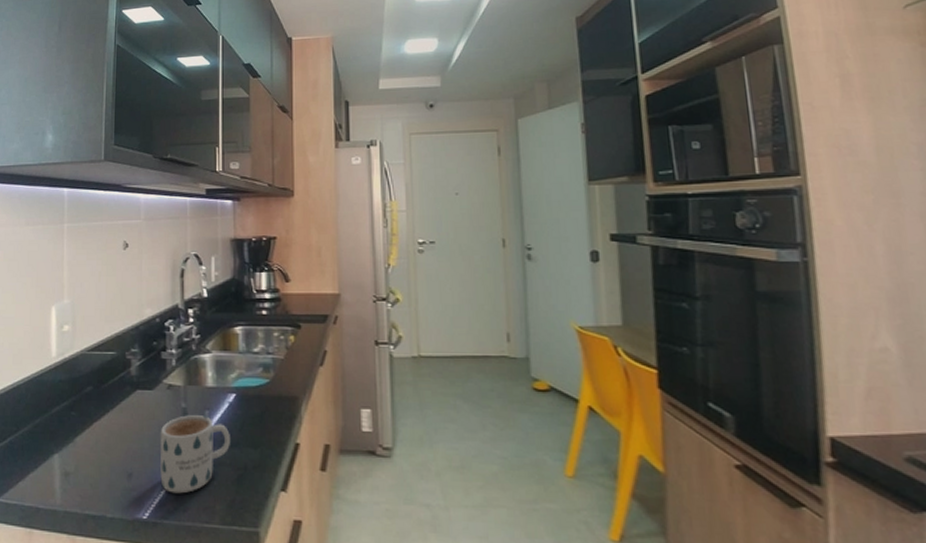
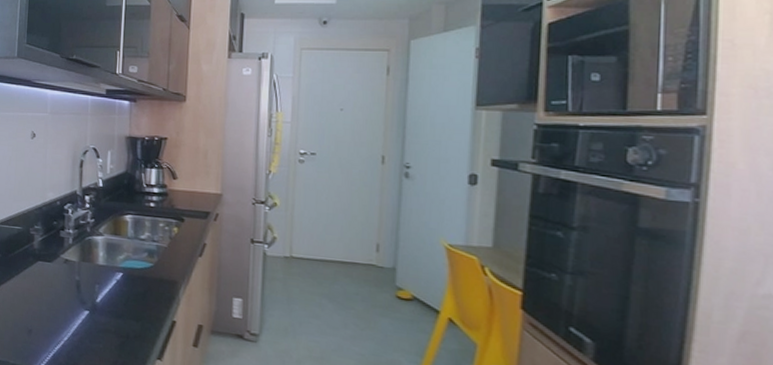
mug: present [160,415,230,494] -> none [55,286,116,352]

